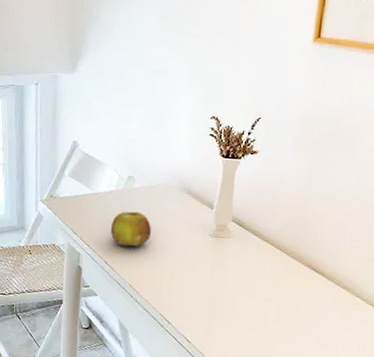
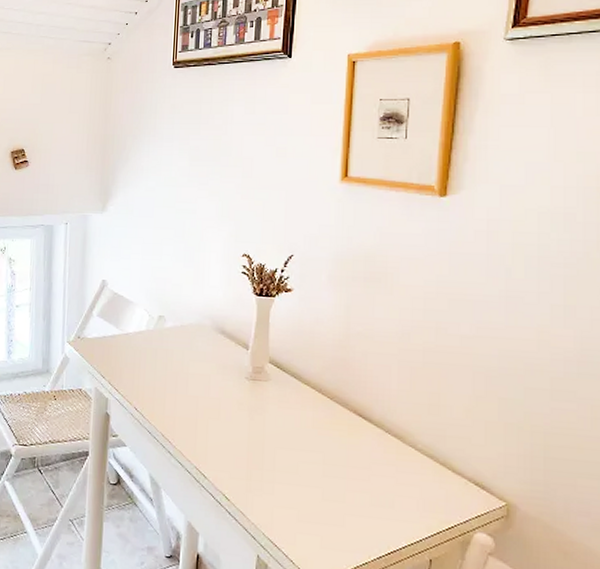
fruit: present [110,211,151,247] -> none [140,352,184,391]

